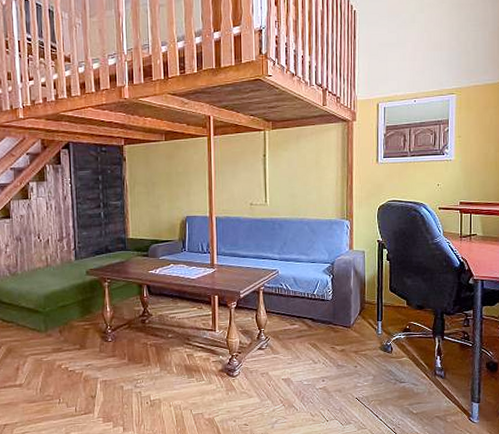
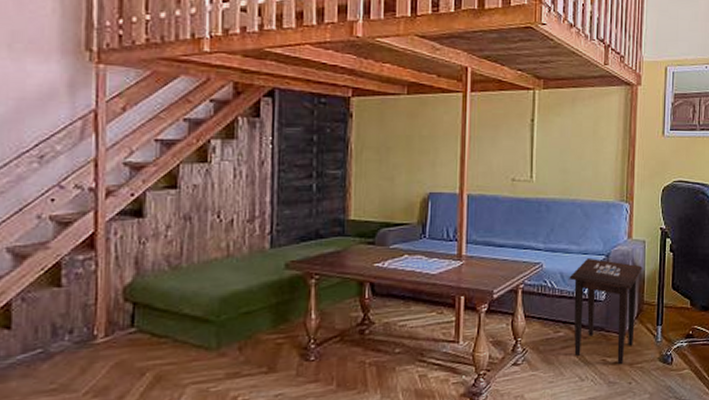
side table: none [301,265,363,352] -> present [569,257,643,365]

